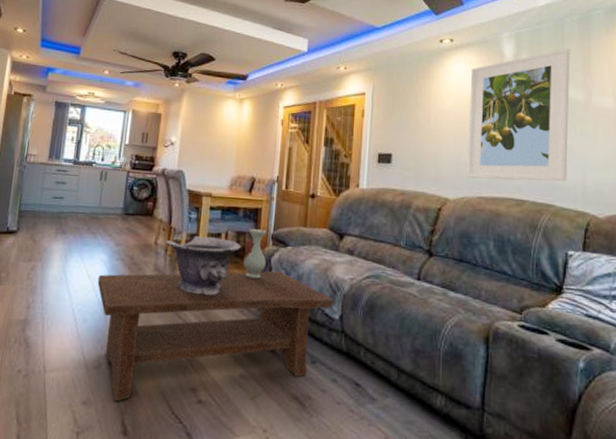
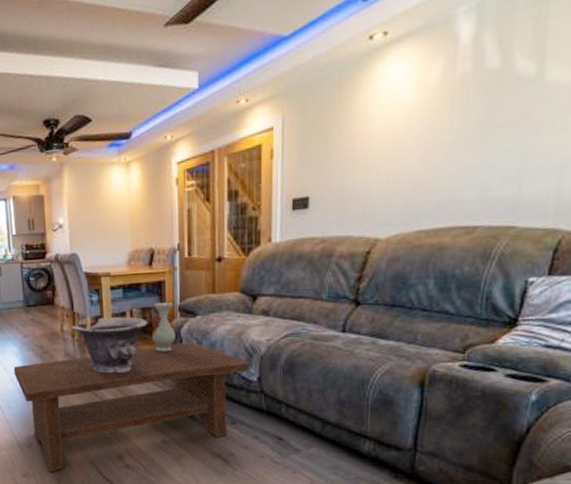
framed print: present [466,48,570,182] -> none [402,10,558,210]

